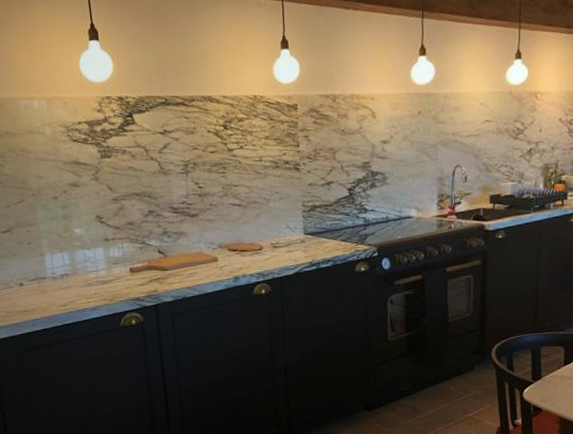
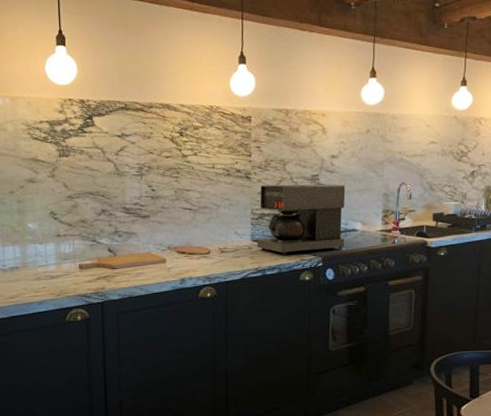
coffee maker: none [309,170,400,247] -> present [257,184,346,255]

